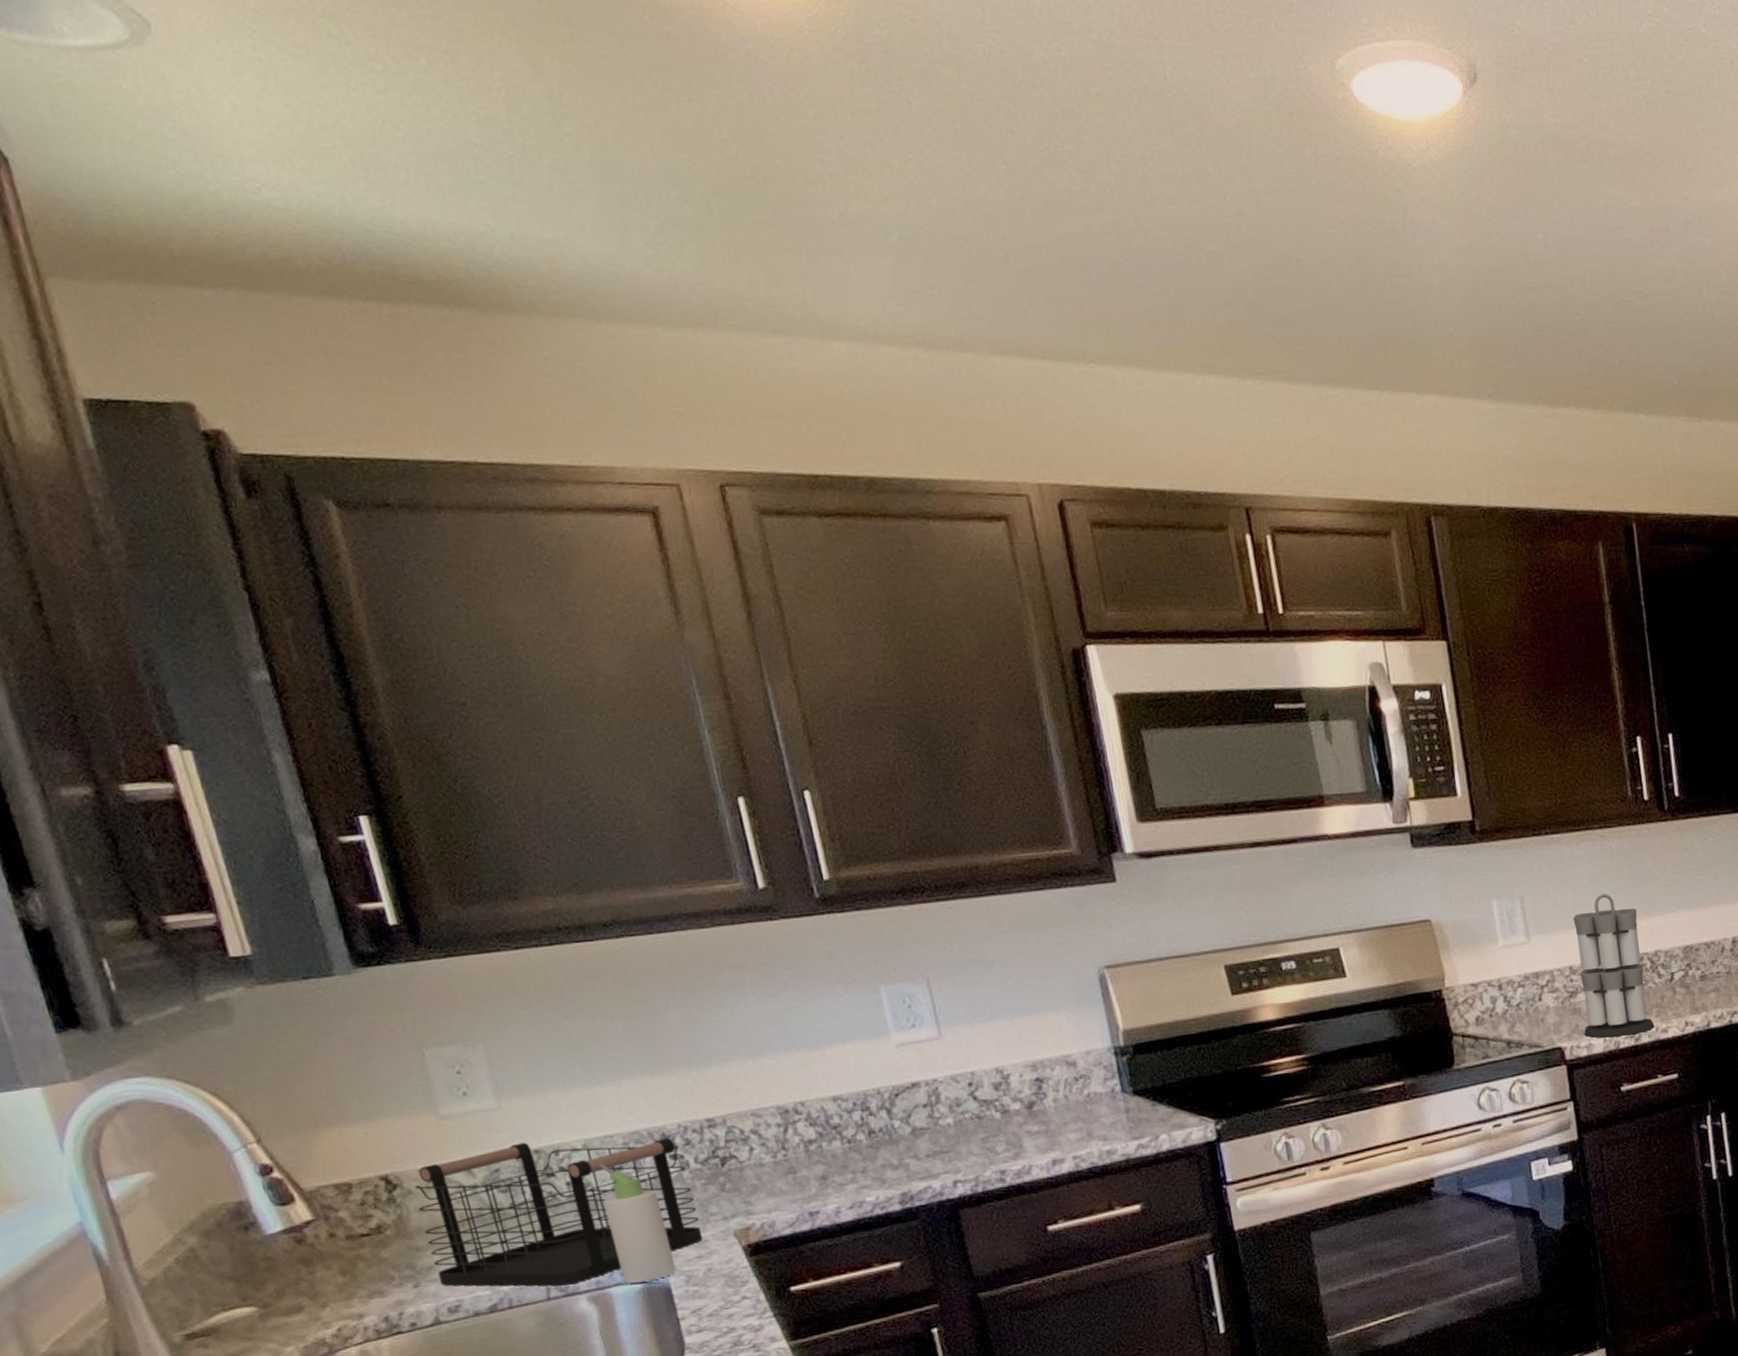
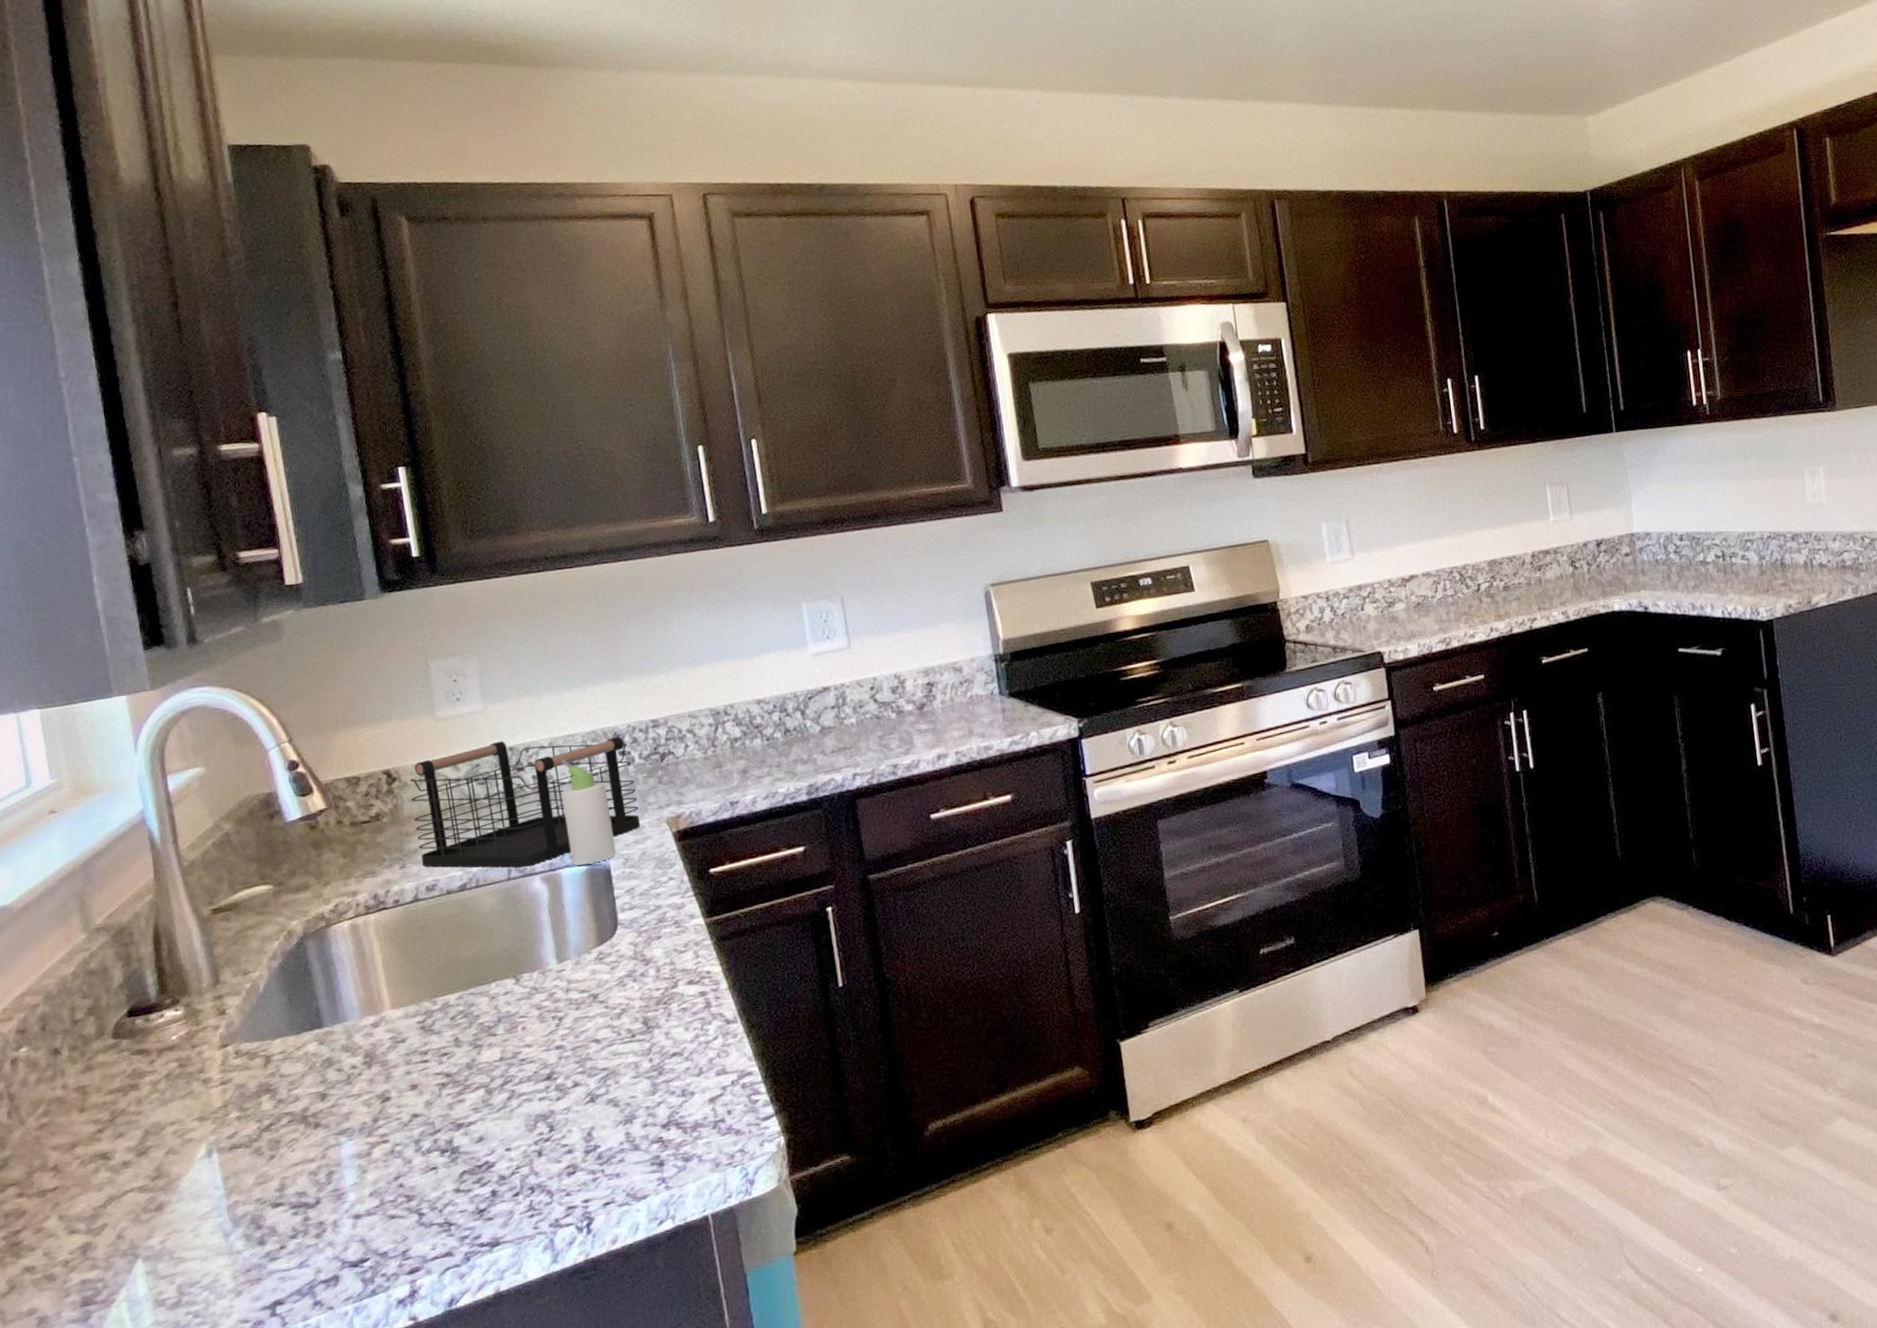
spice rack: present [1573,893,1655,1038] -> none [1391,515,1464,643]

